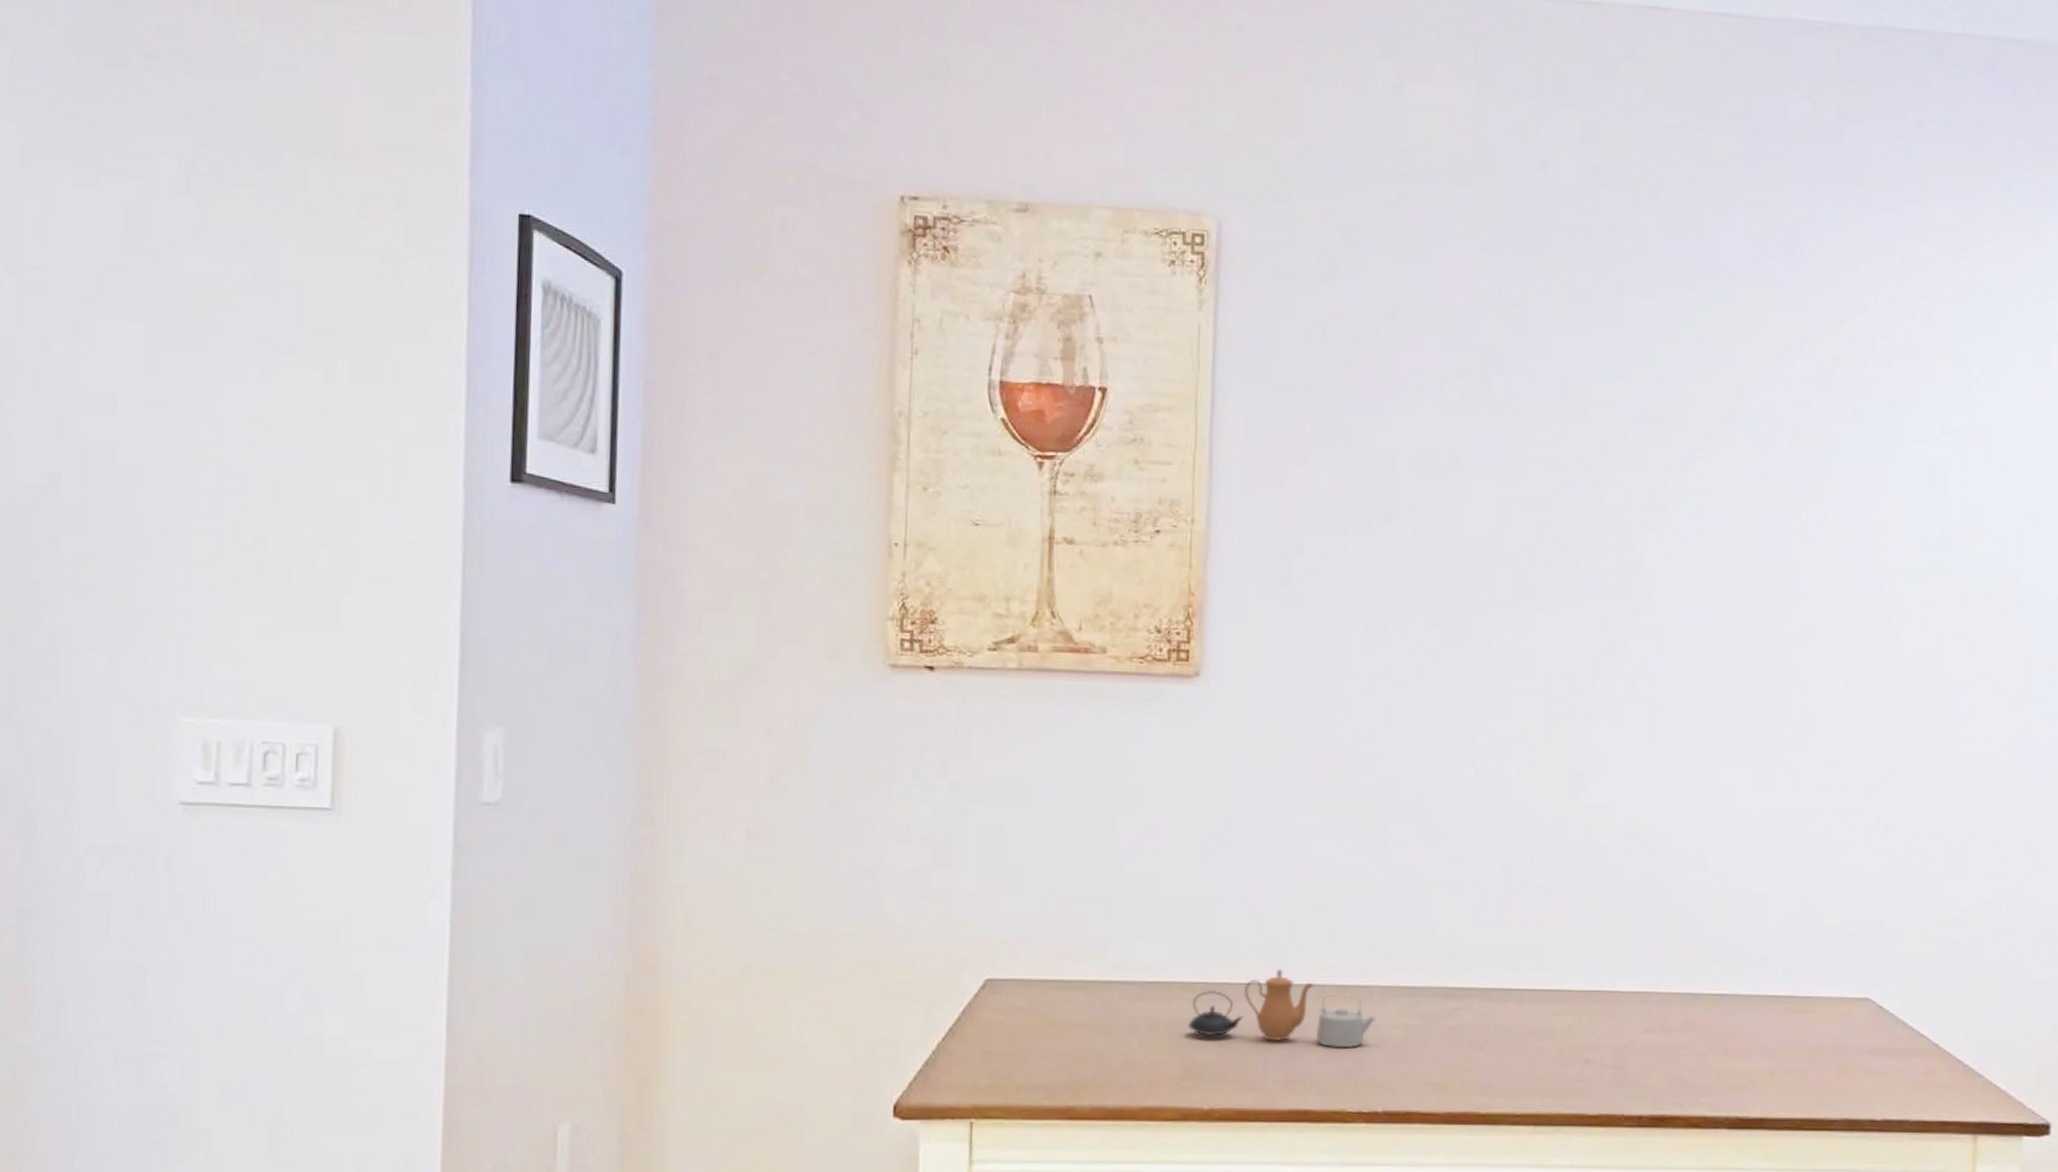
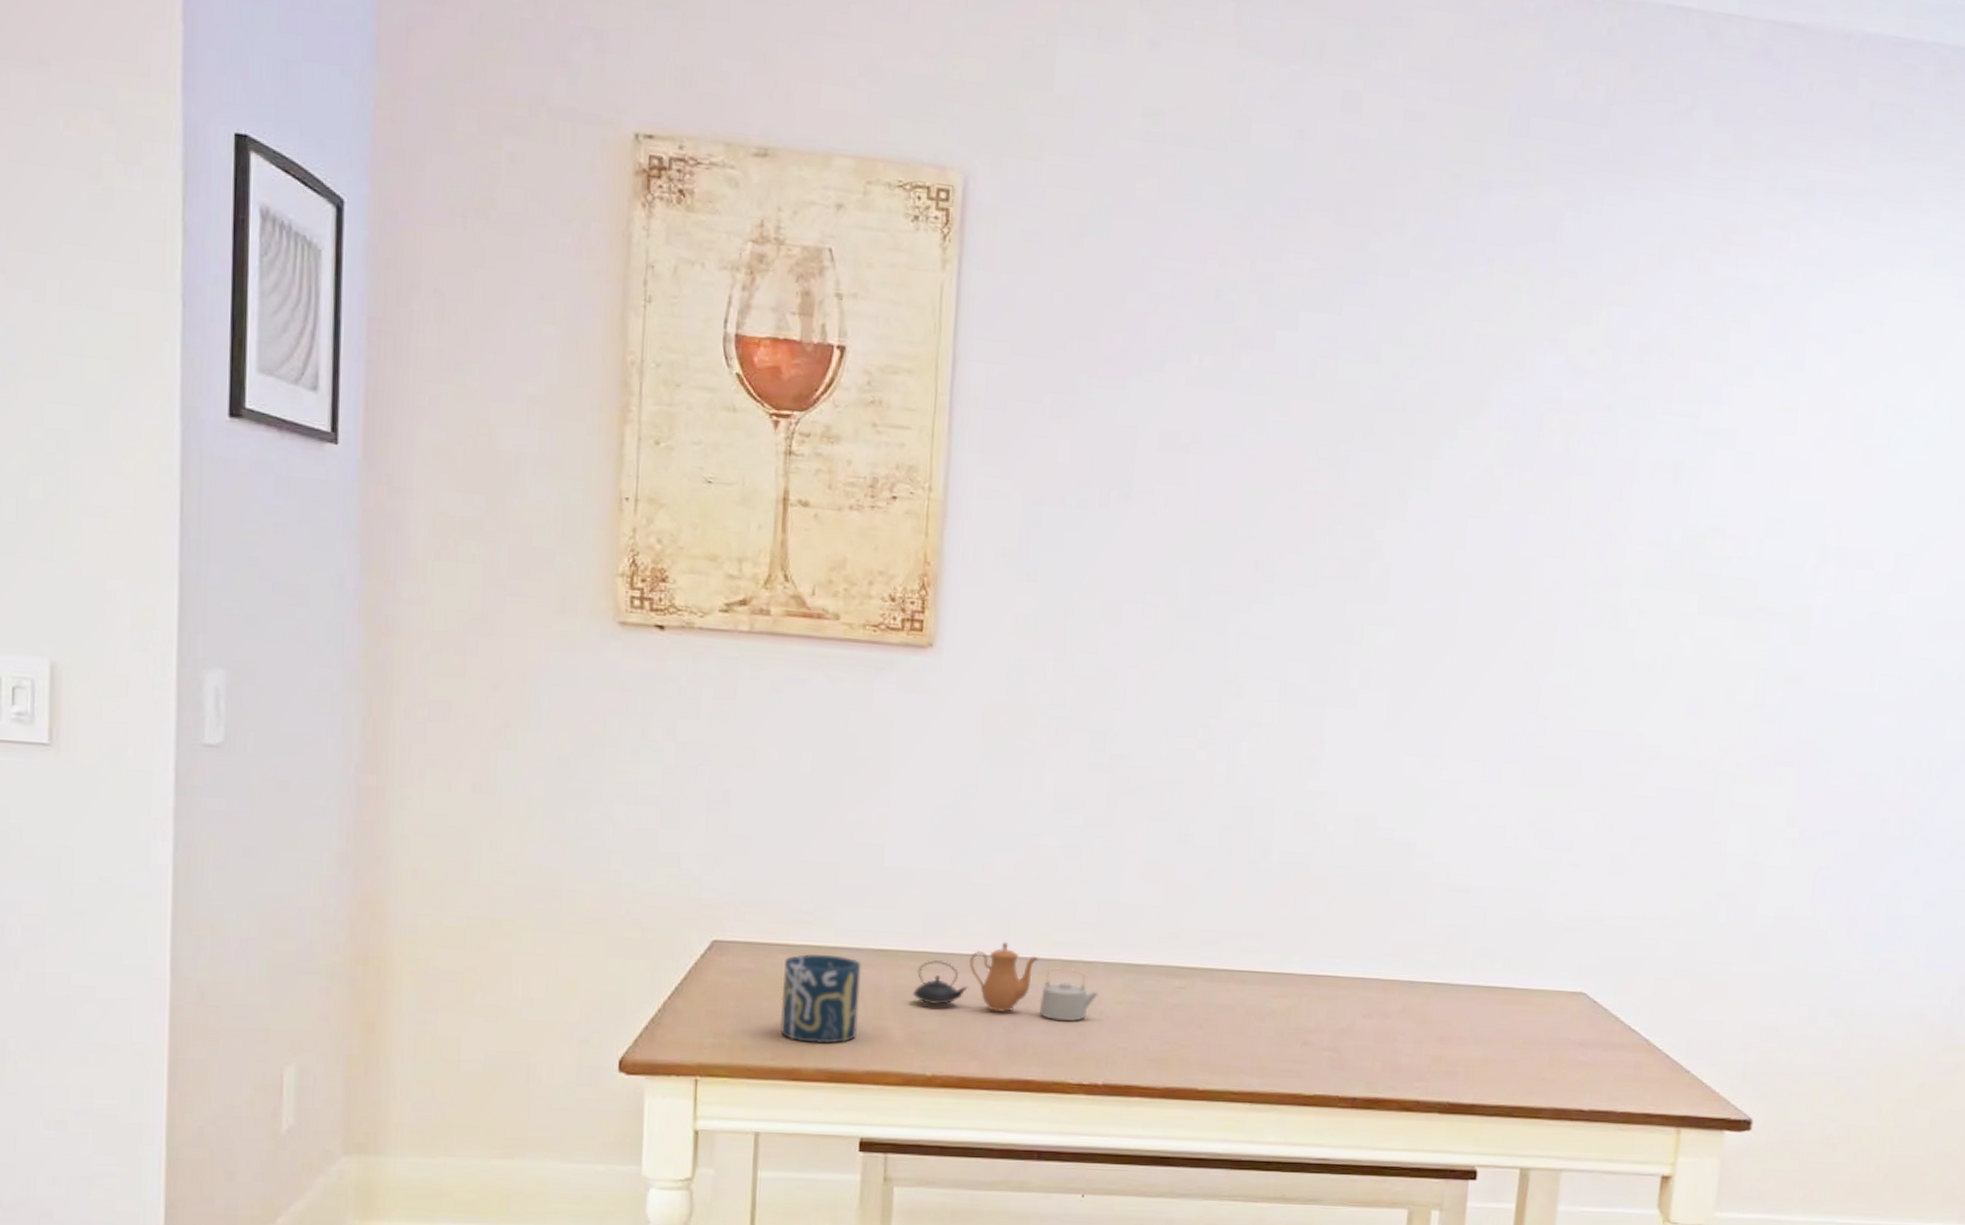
cup: none [1055,988,1136,1080] -> present [780,953,861,1044]

